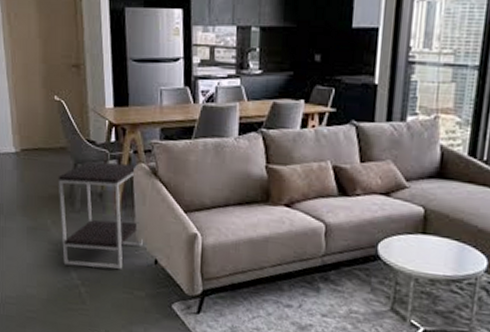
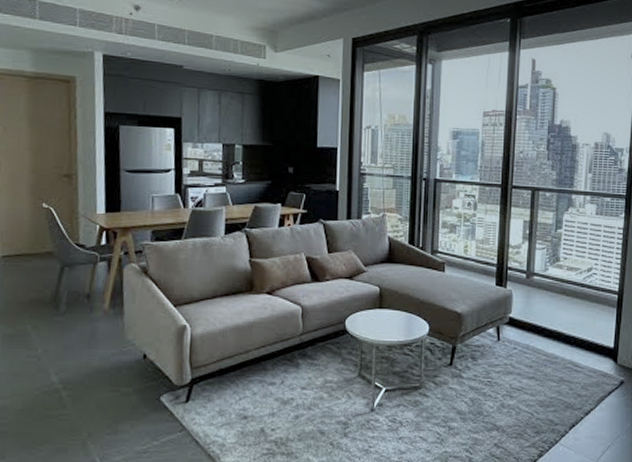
side table: present [58,161,143,269] -> none [42,264,132,370]

